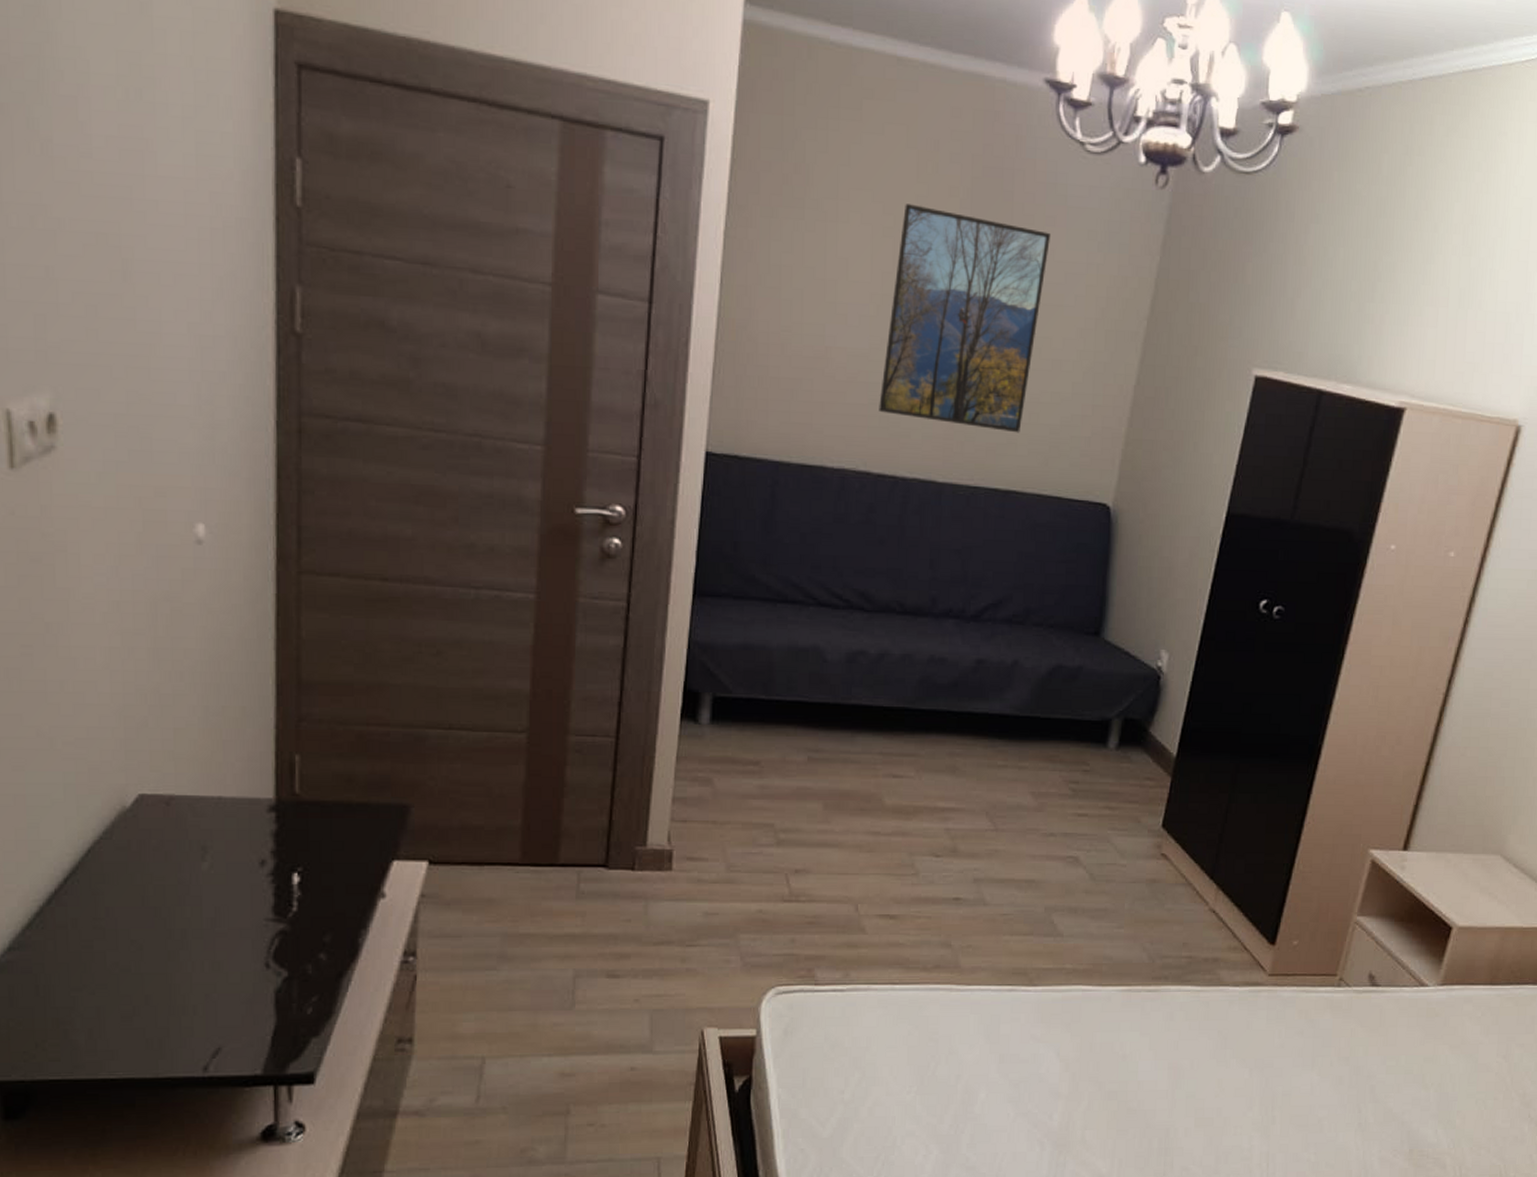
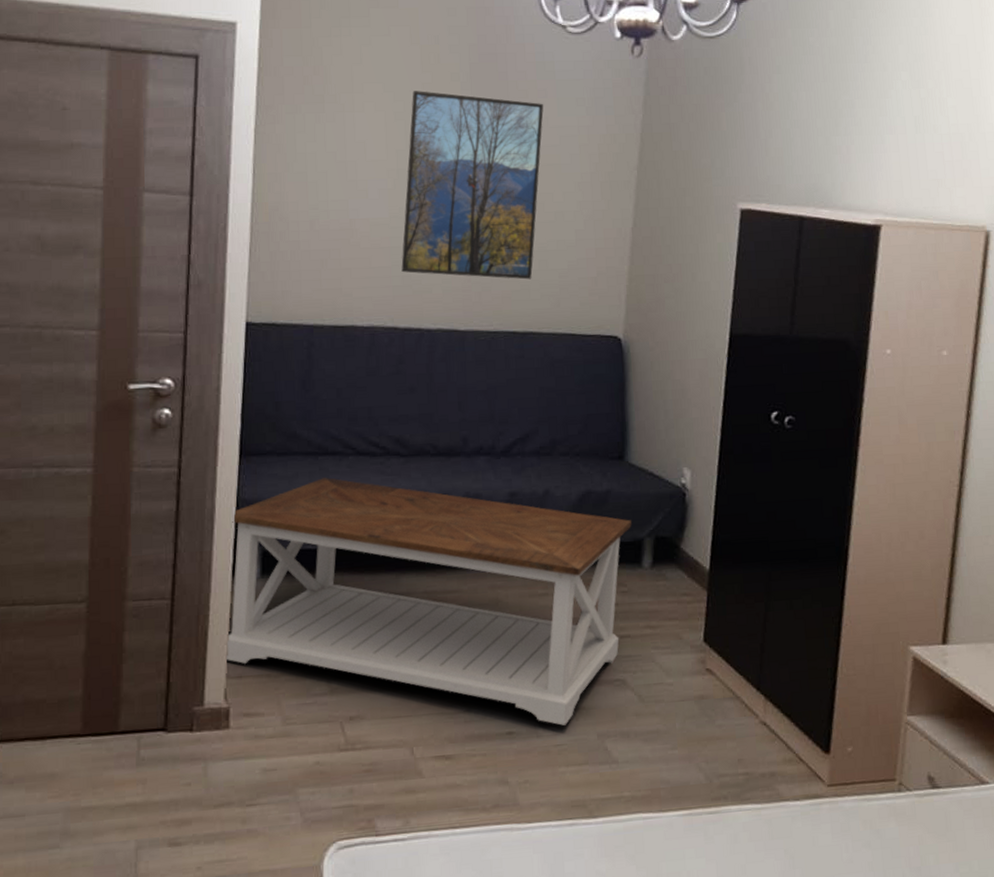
coffee table: none [670,627,1101,896] -> present [225,477,632,726]

